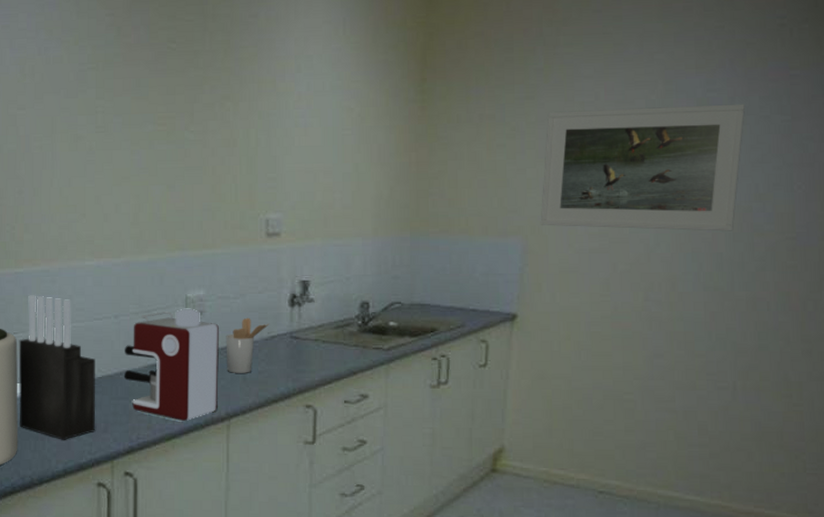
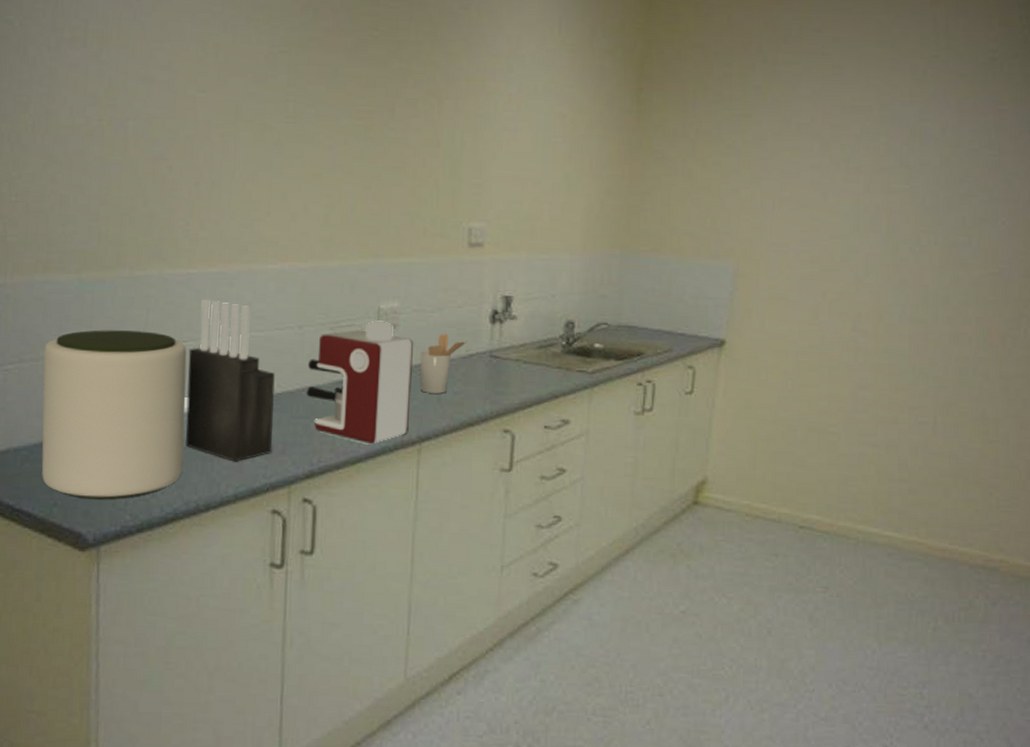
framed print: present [540,104,746,231] -> none [752,131,957,264]

